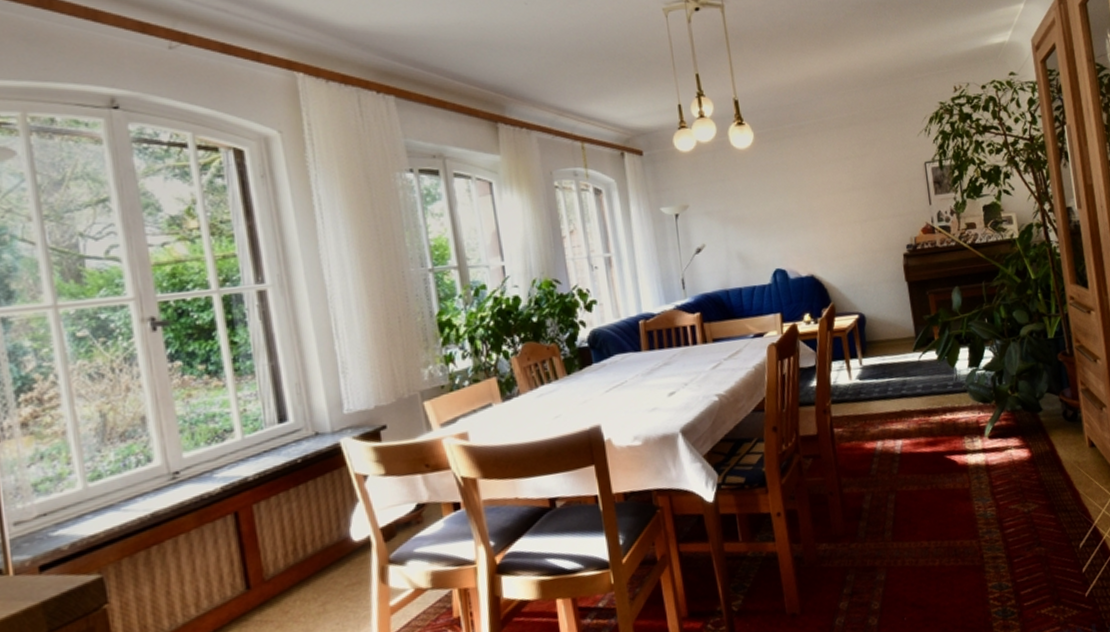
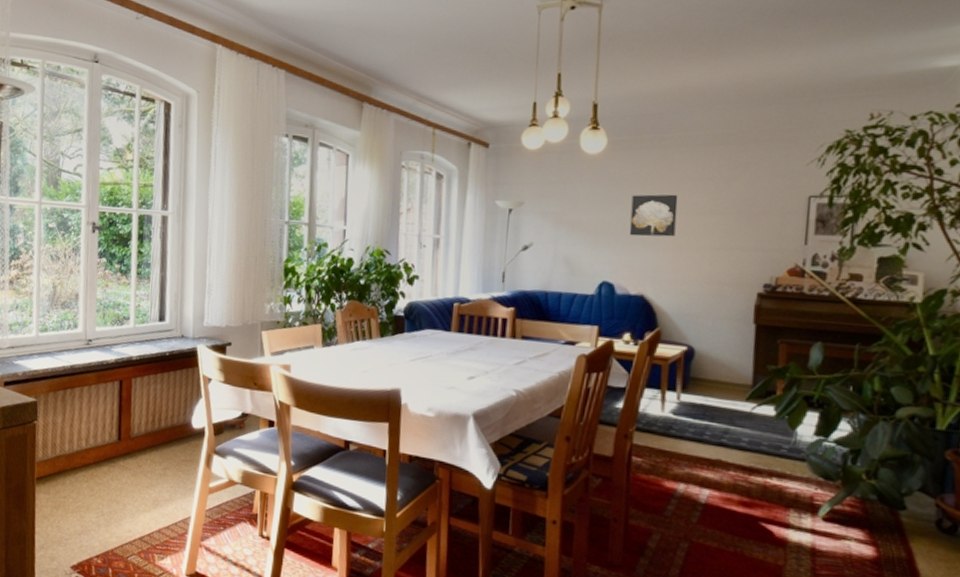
wall art: none [785,176,829,222] -> present [629,194,679,237]

